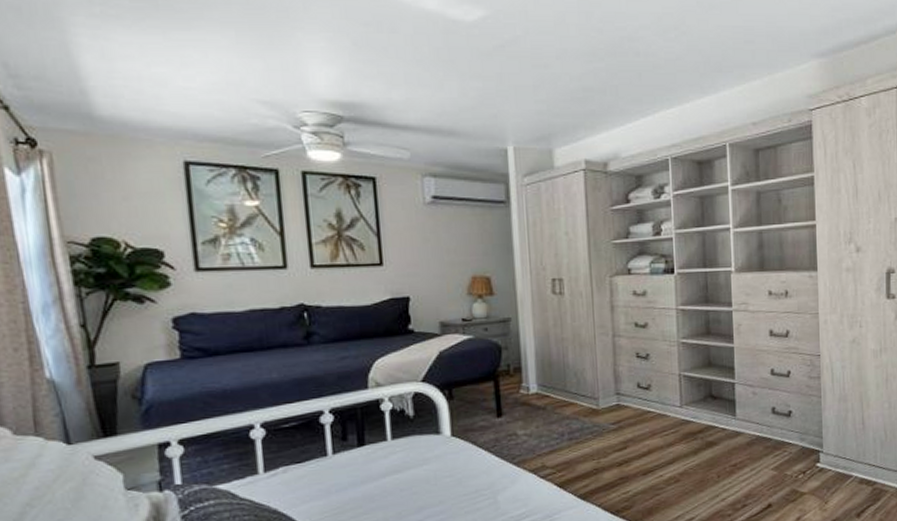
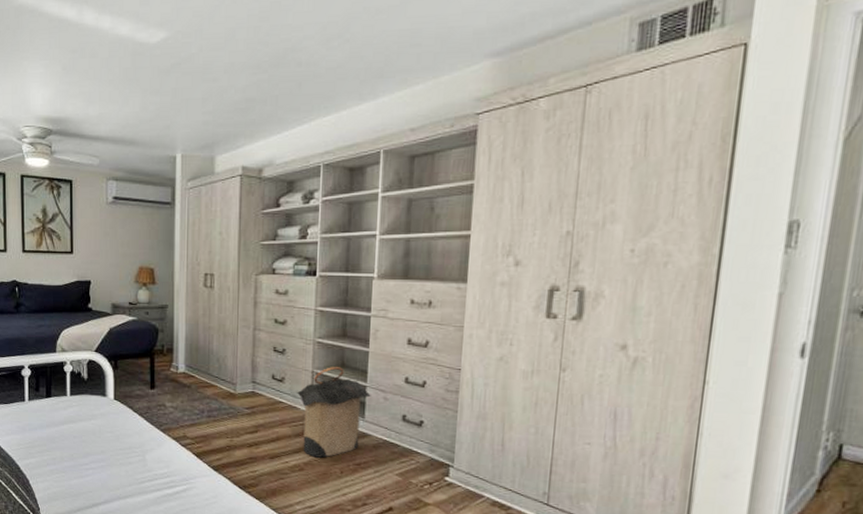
laundry hamper: none [665,366,740,466] -> present [297,367,371,458]

